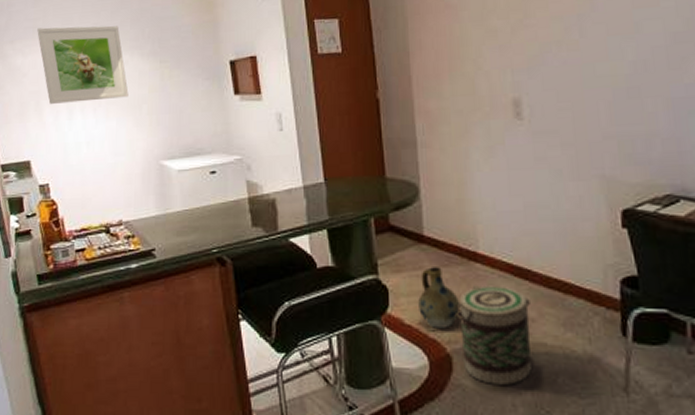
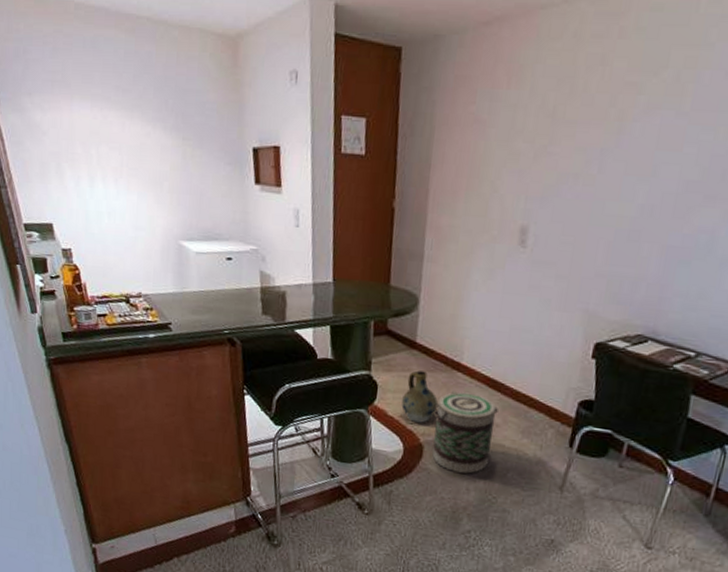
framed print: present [37,25,129,104] -> none [56,82,150,172]

